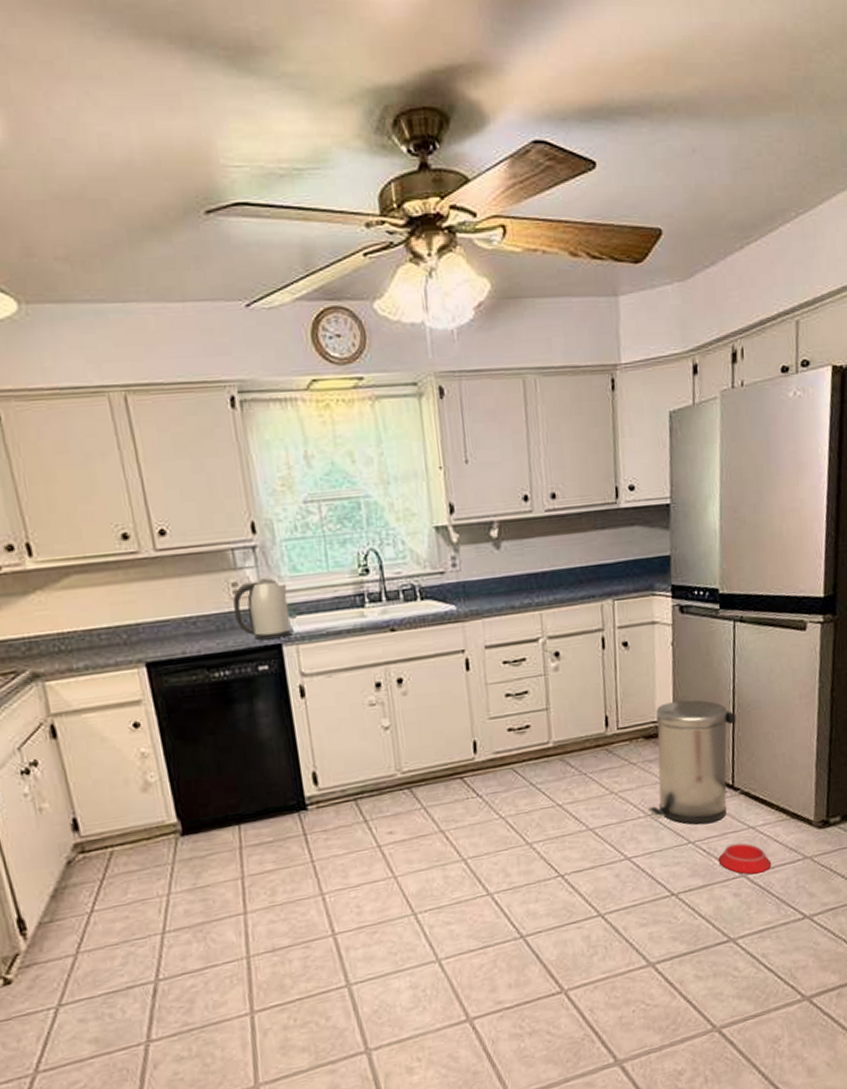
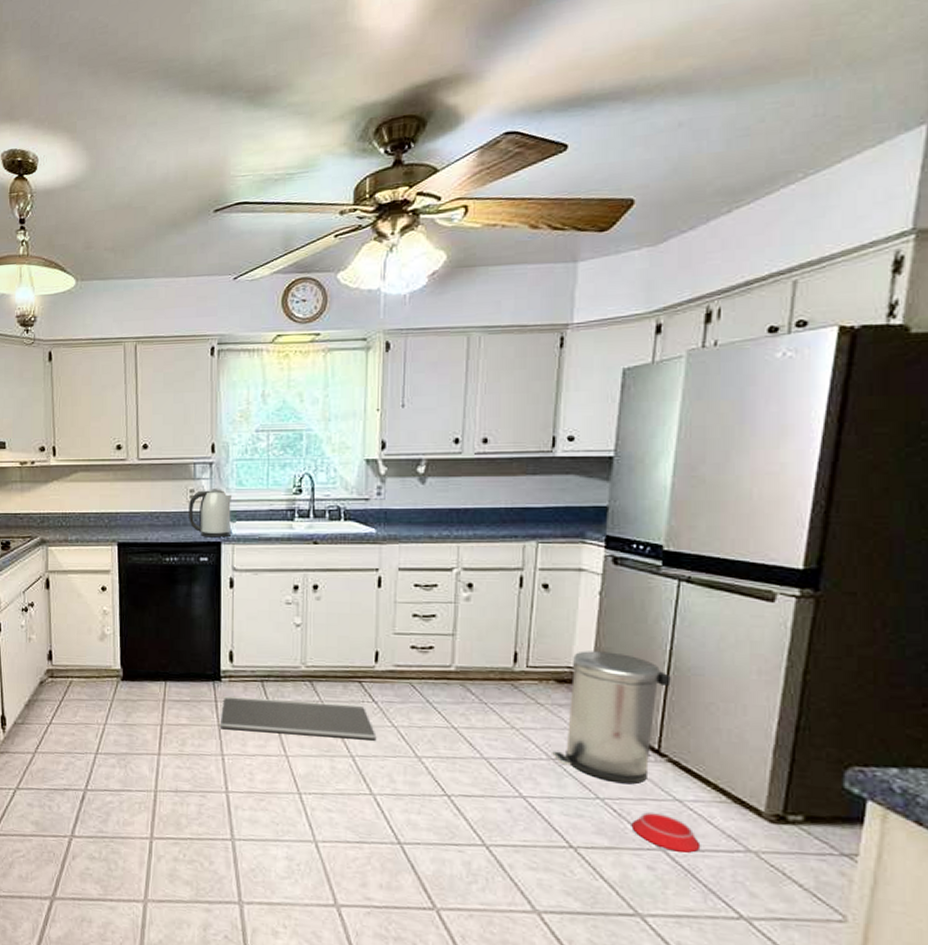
door mat: none [313,802,486,865] -> present [219,696,377,741]

